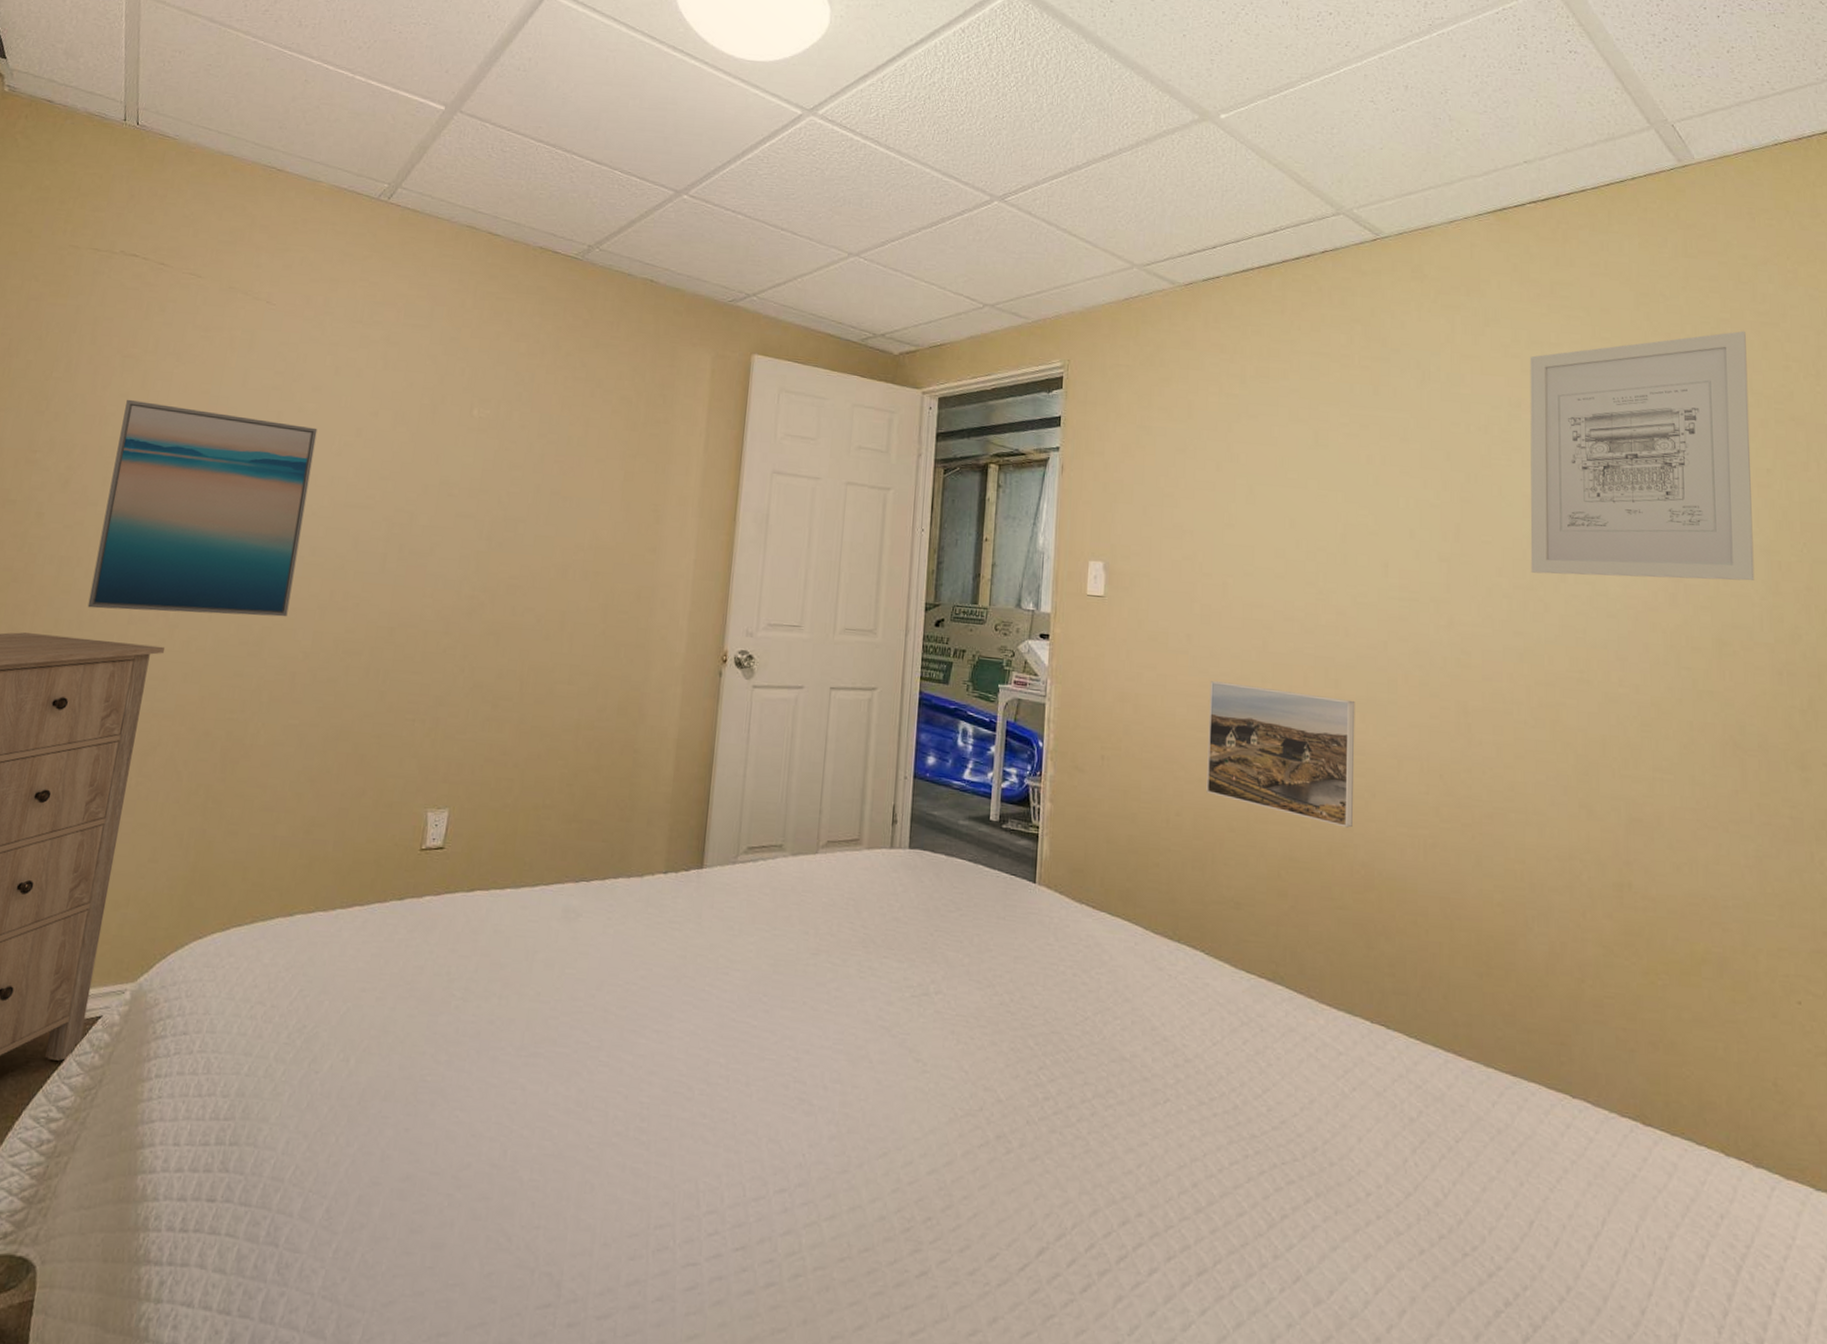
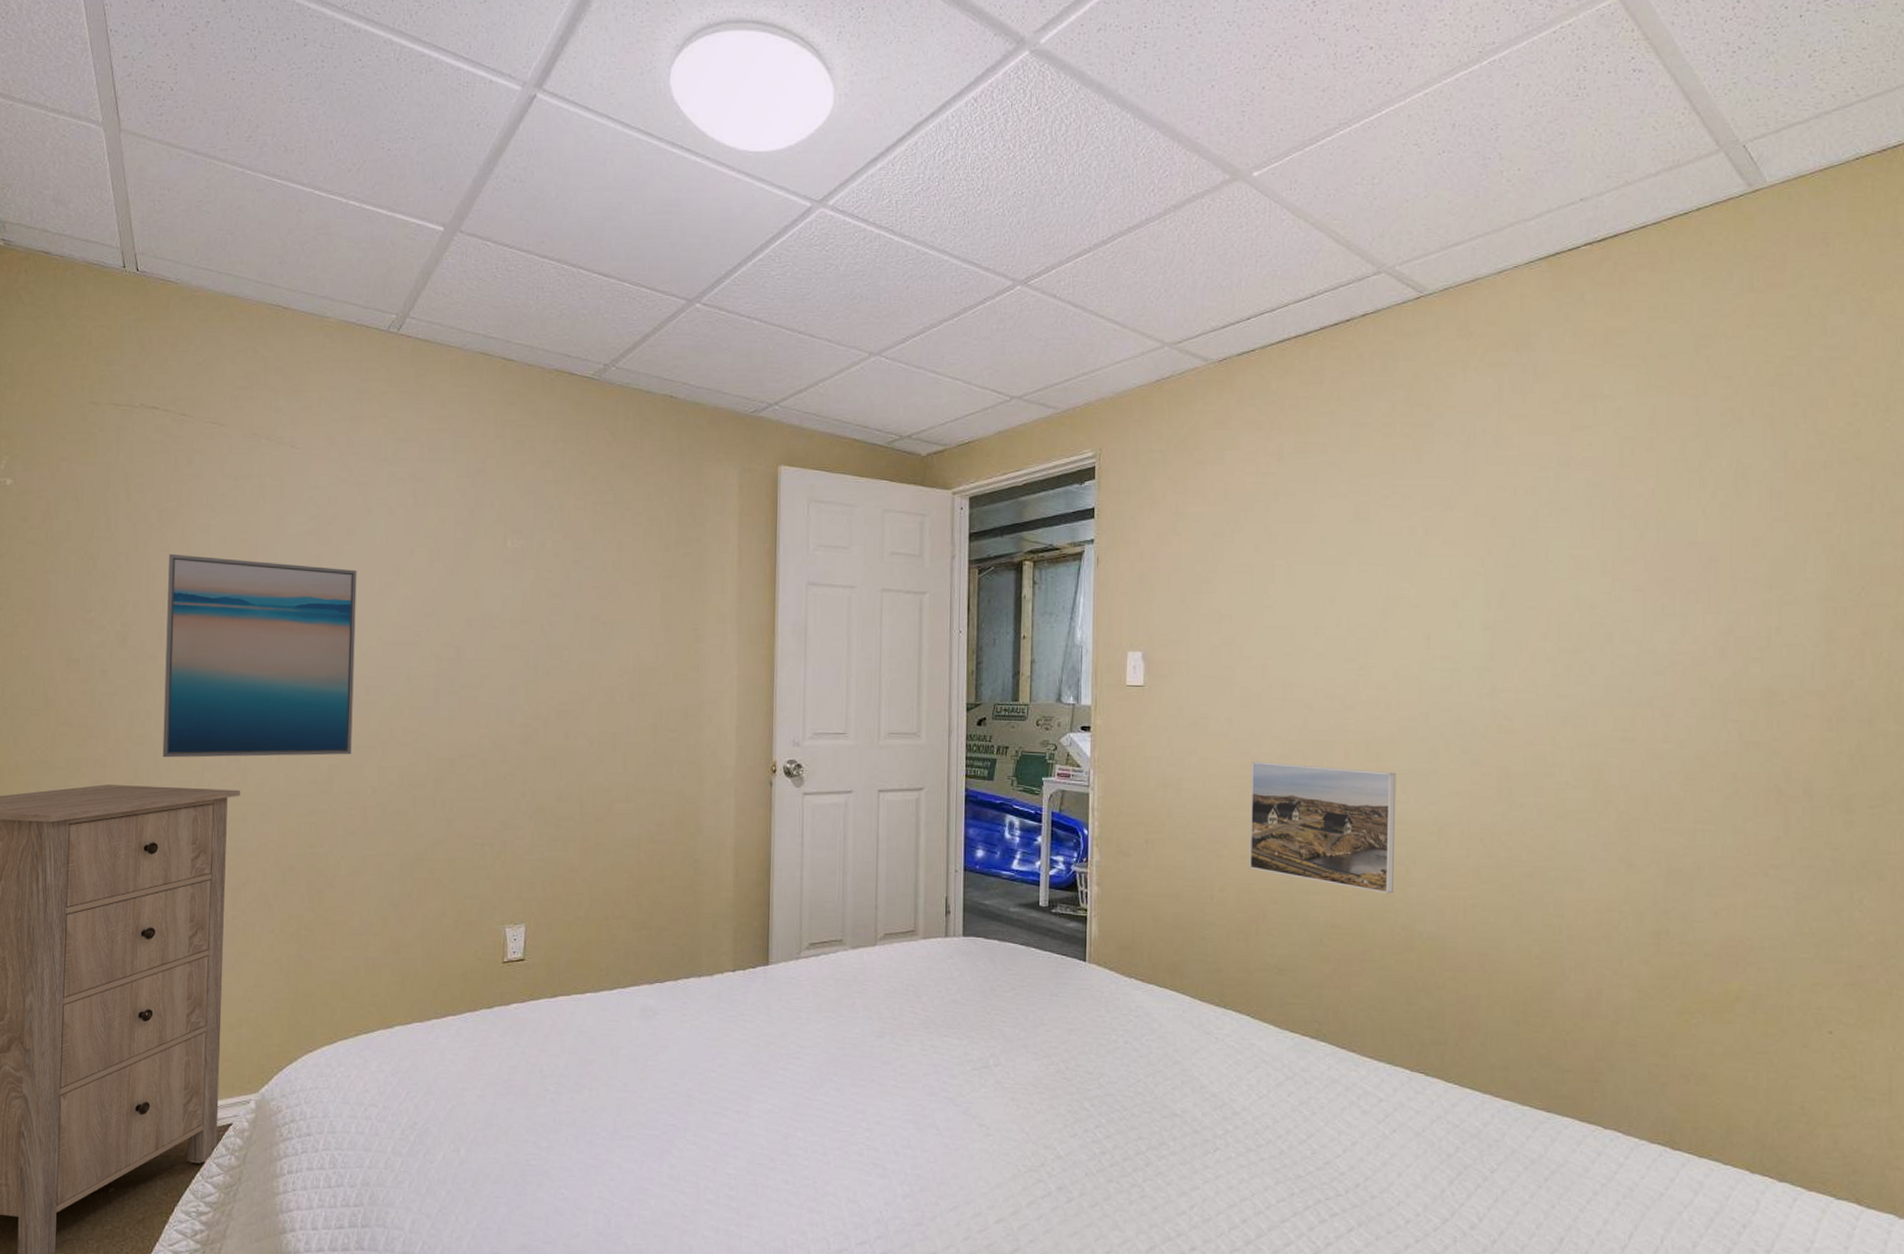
wall art: present [1530,330,1755,581] -> none [1576,368,1813,635]

